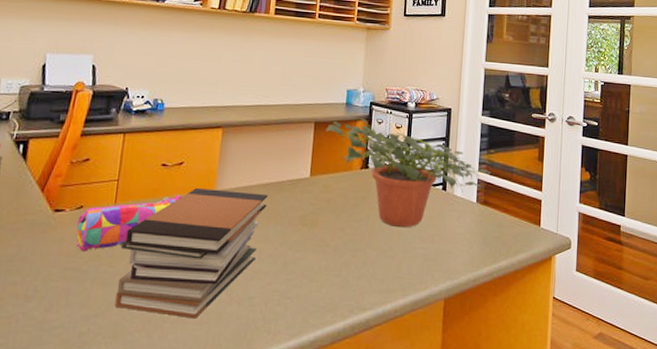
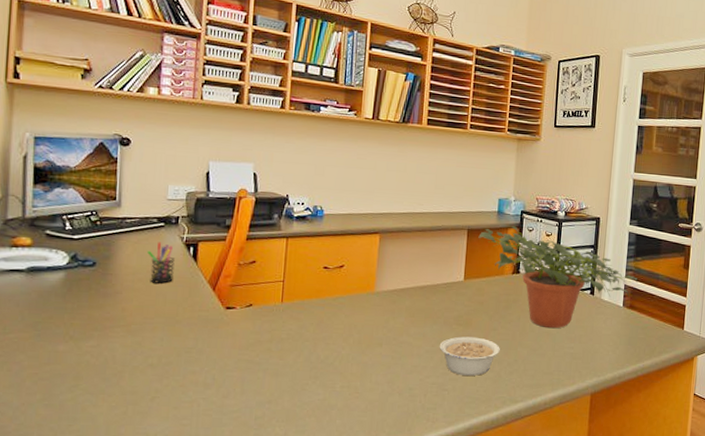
pencil case: present [76,194,182,251] -> none [247,295,344,345]
book stack: present [115,187,268,319] -> none [286,289,425,407]
legume: none [282,238,348,281] -> present [439,336,500,376]

